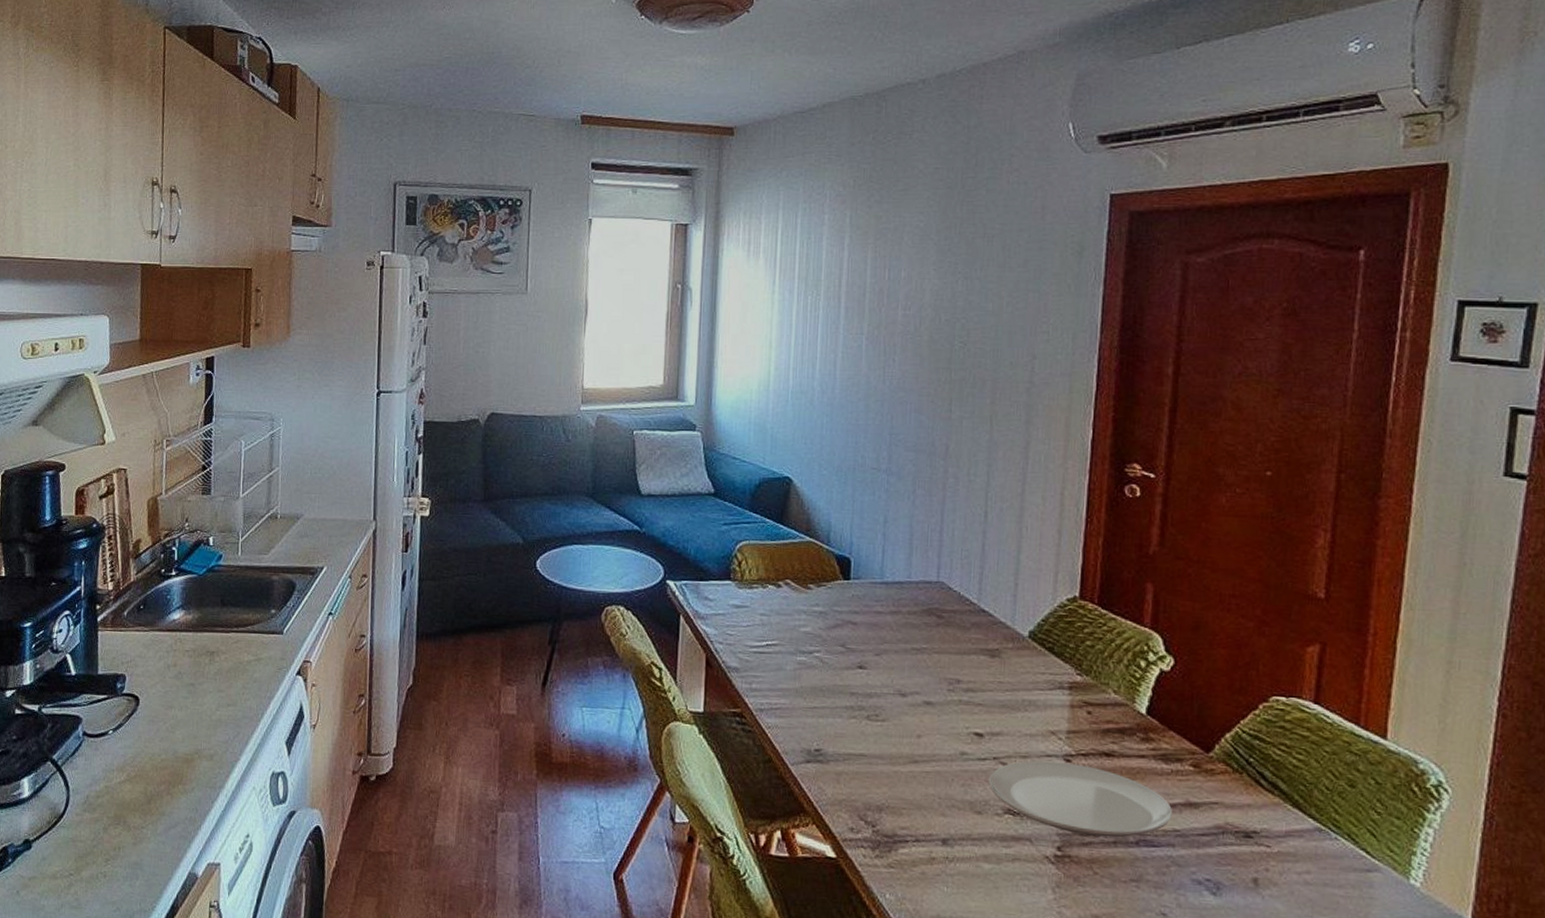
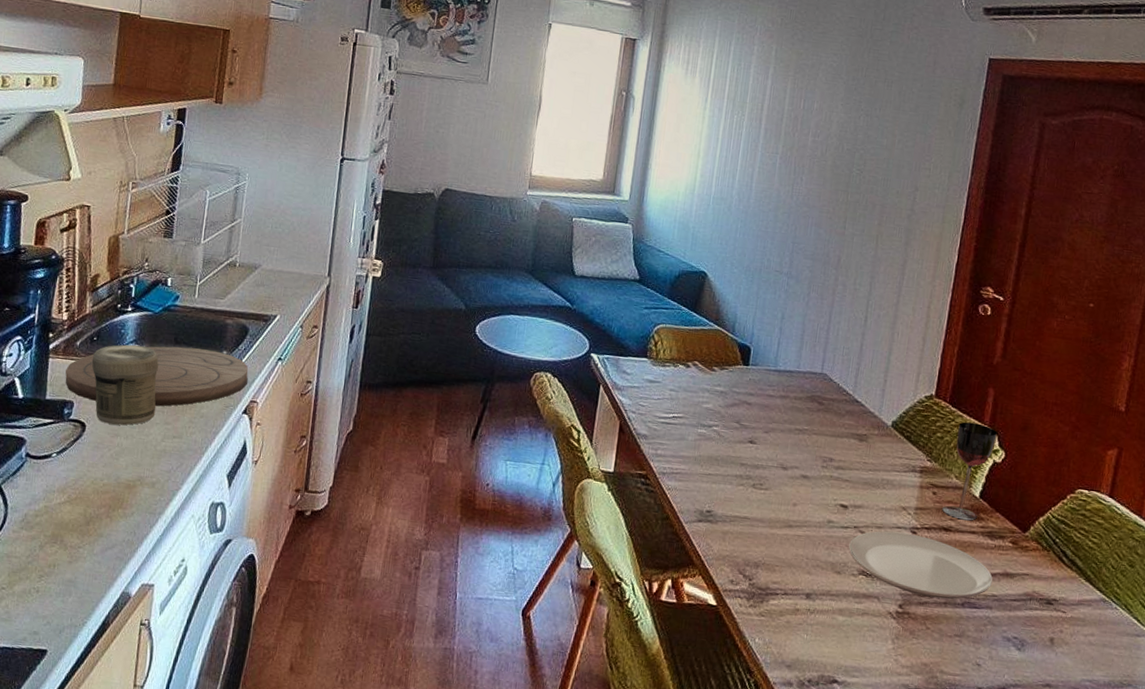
cutting board: none [115,608,299,674] -> present [65,346,249,407]
jar: none [140,611,208,696] -> present [91,344,159,426]
wineglass: none [1101,625,1163,743] -> present [942,422,998,521]

